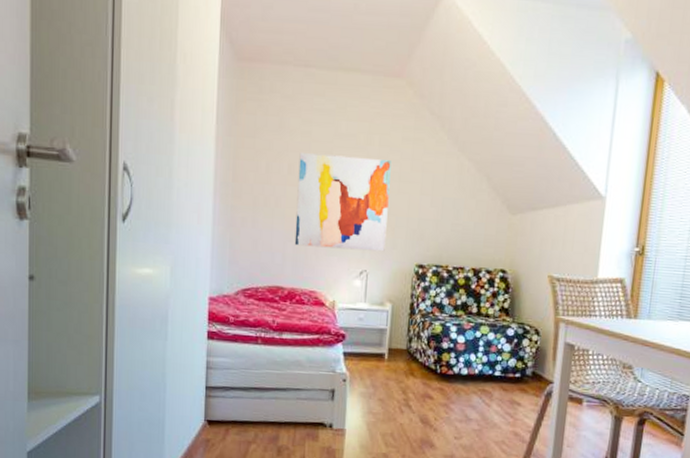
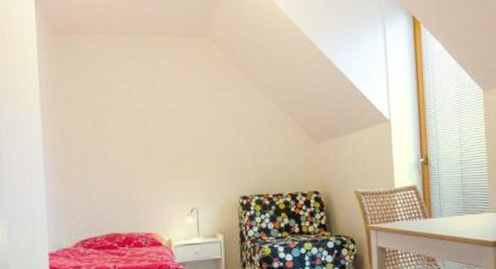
wall art: present [294,152,391,252] -> none [122,108,211,194]

